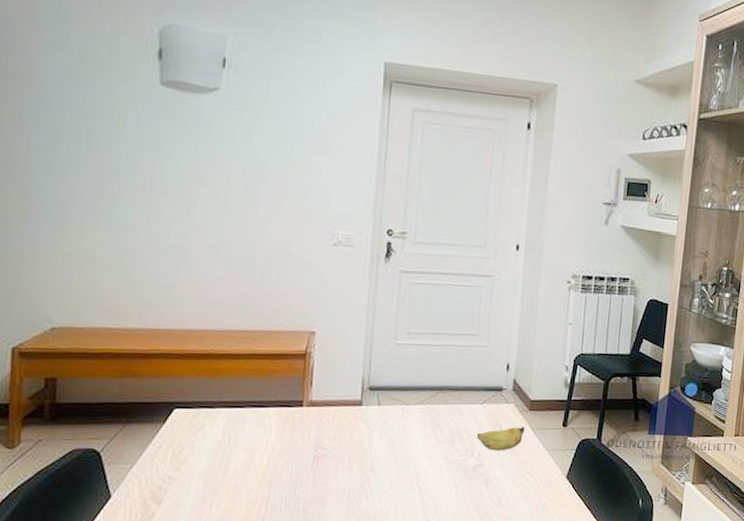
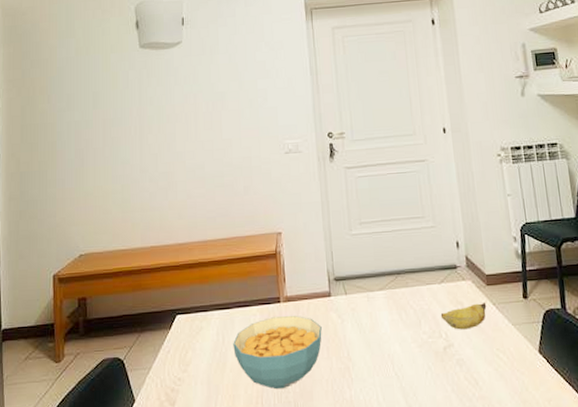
cereal bowl: none [240,420,346,495] -> present [233,315,322,390]

